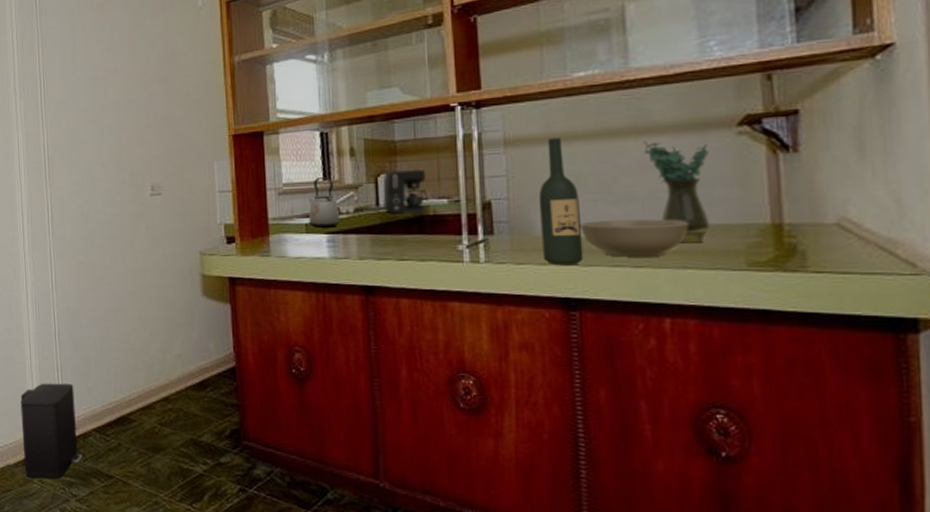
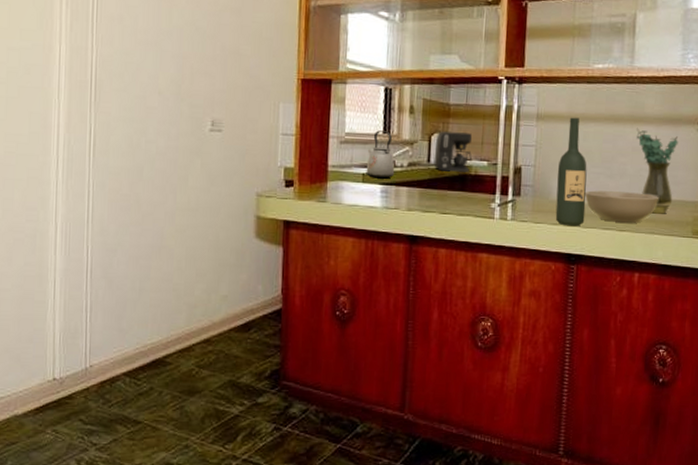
pedal bin: present [20,383,83,480] -> none [36,324,109,429]

